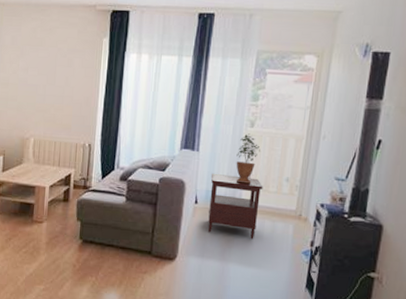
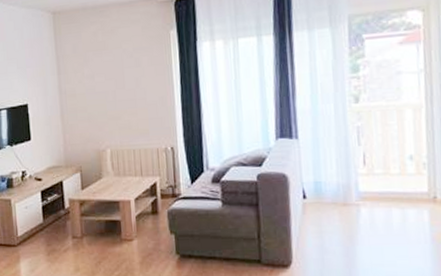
side table: present [208,173,263,240] -> none [316,160,383,233]
potted plant: present [236,133,260,184] -> none [343,110,372,169]

